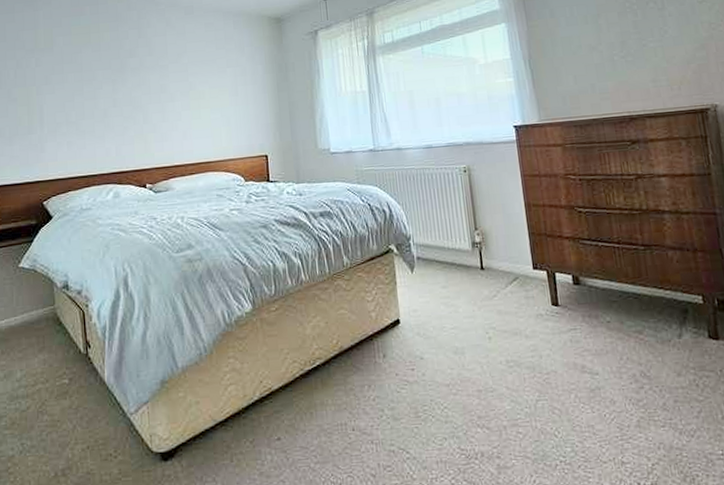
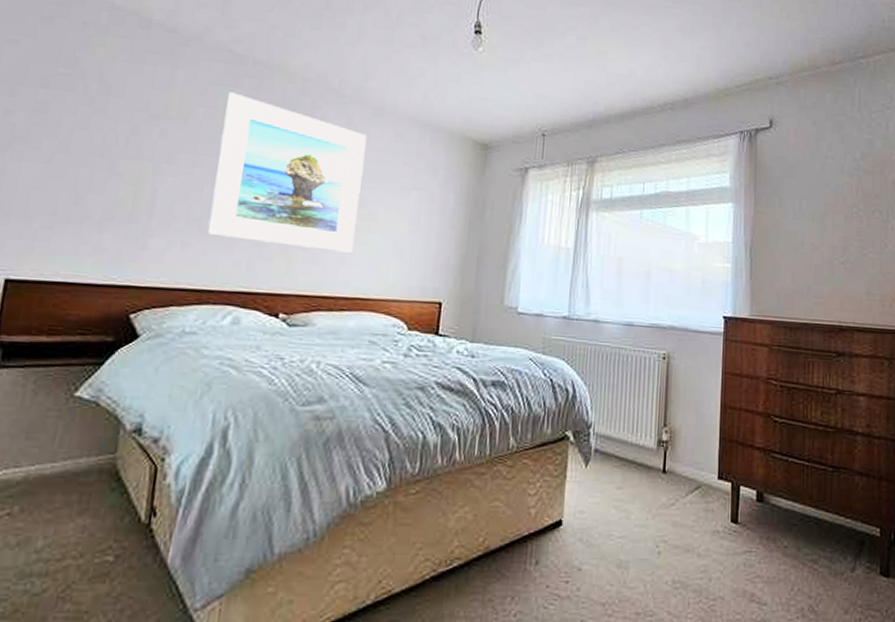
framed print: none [77,20,191,133] -> present [207,92,367,253]

